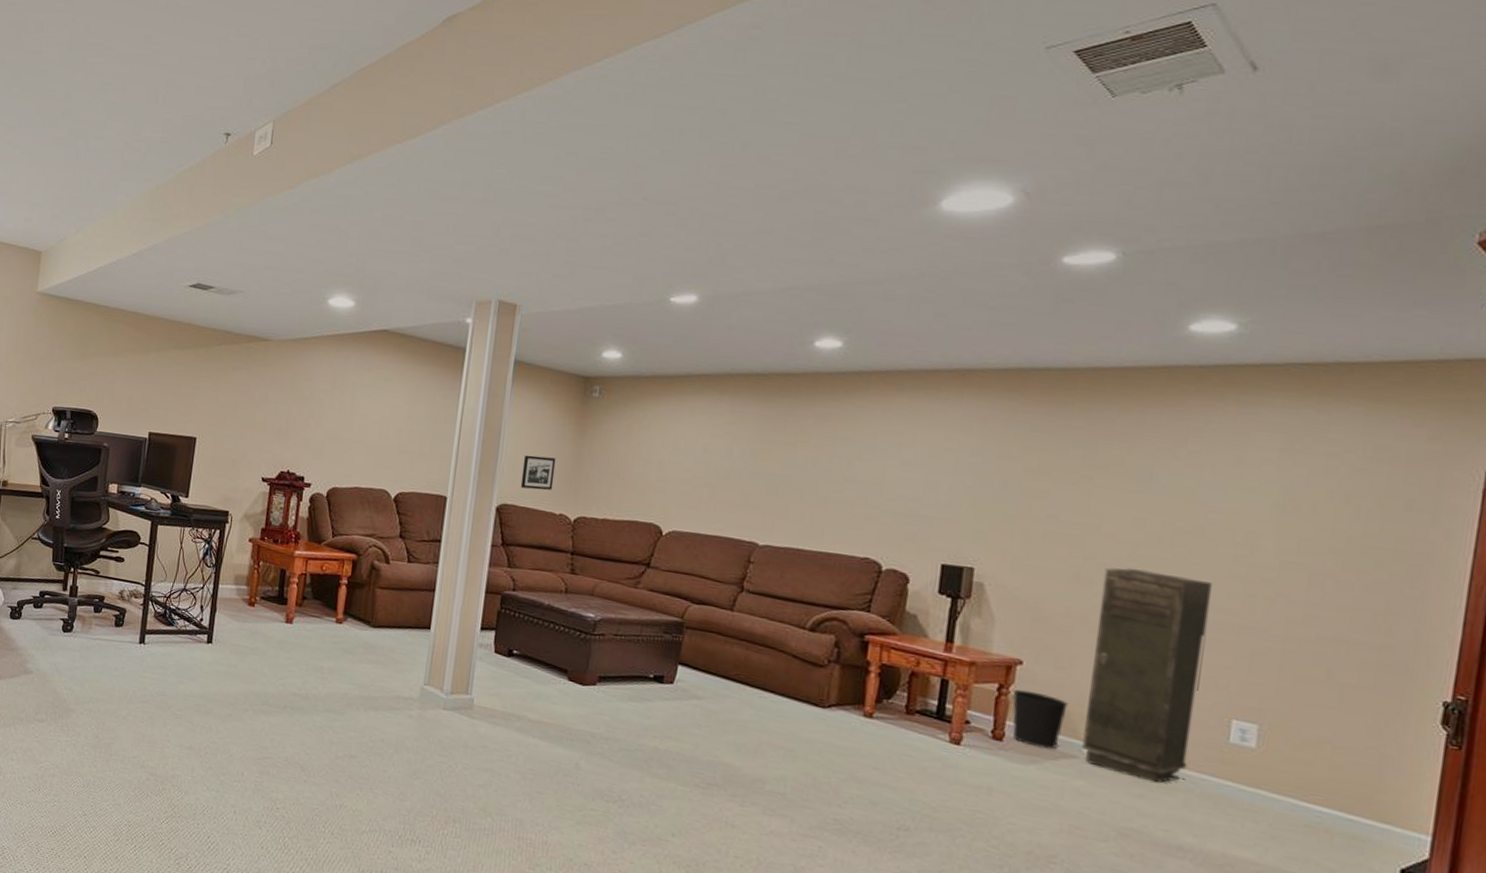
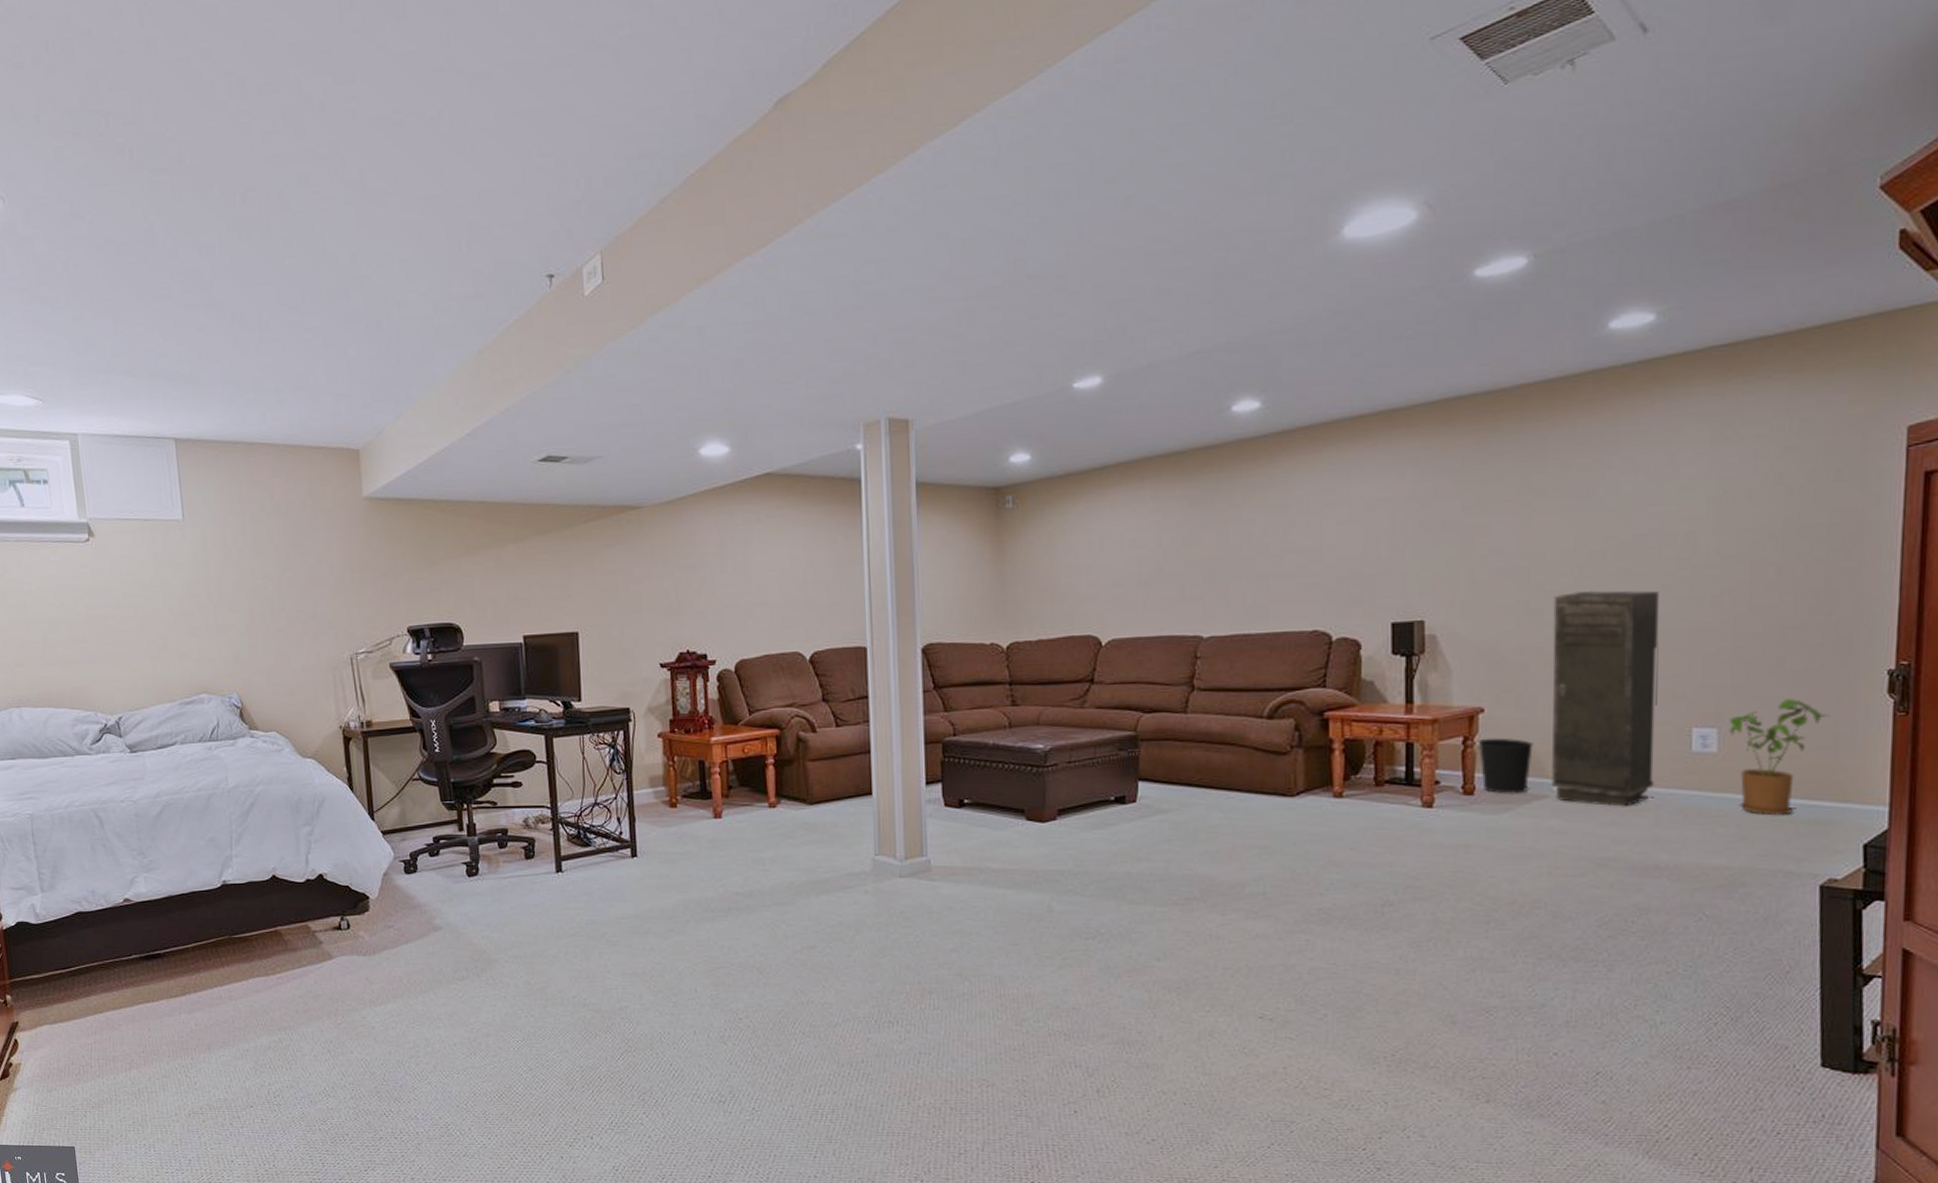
picture frame: present [520,454,556,491] -> none [942,583,979,622]
house plant: none [1270,710,1378,824] -> present [1729,699,1830,816]

